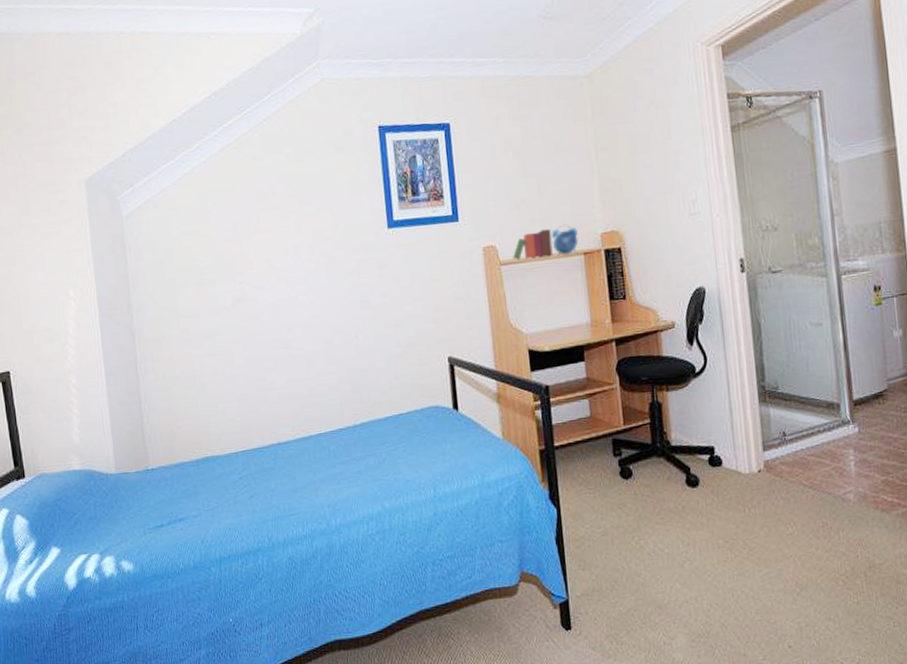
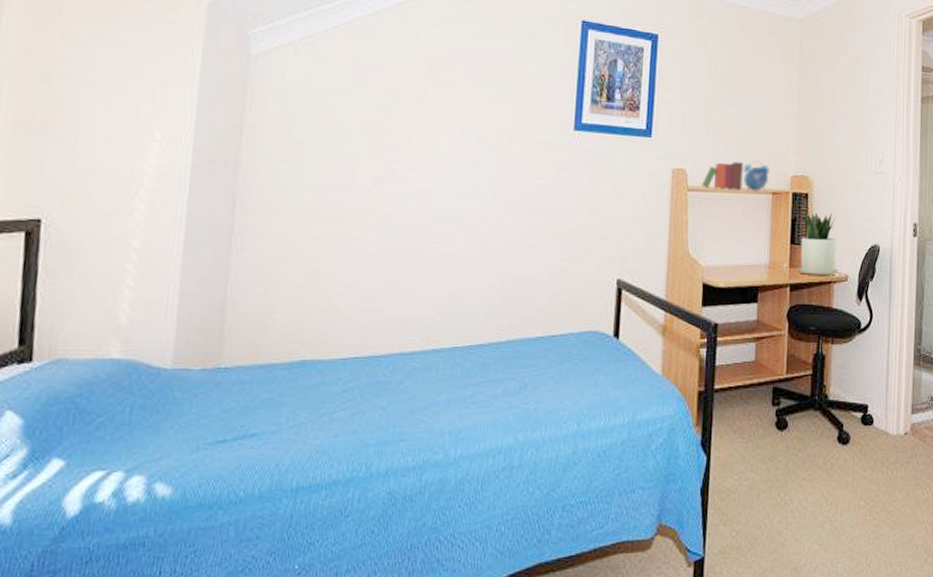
planter: none [619,262,665,328] -> present [797,212,839,276]

